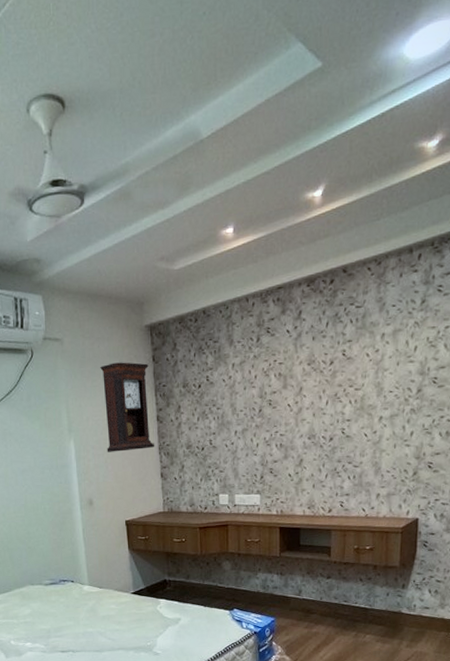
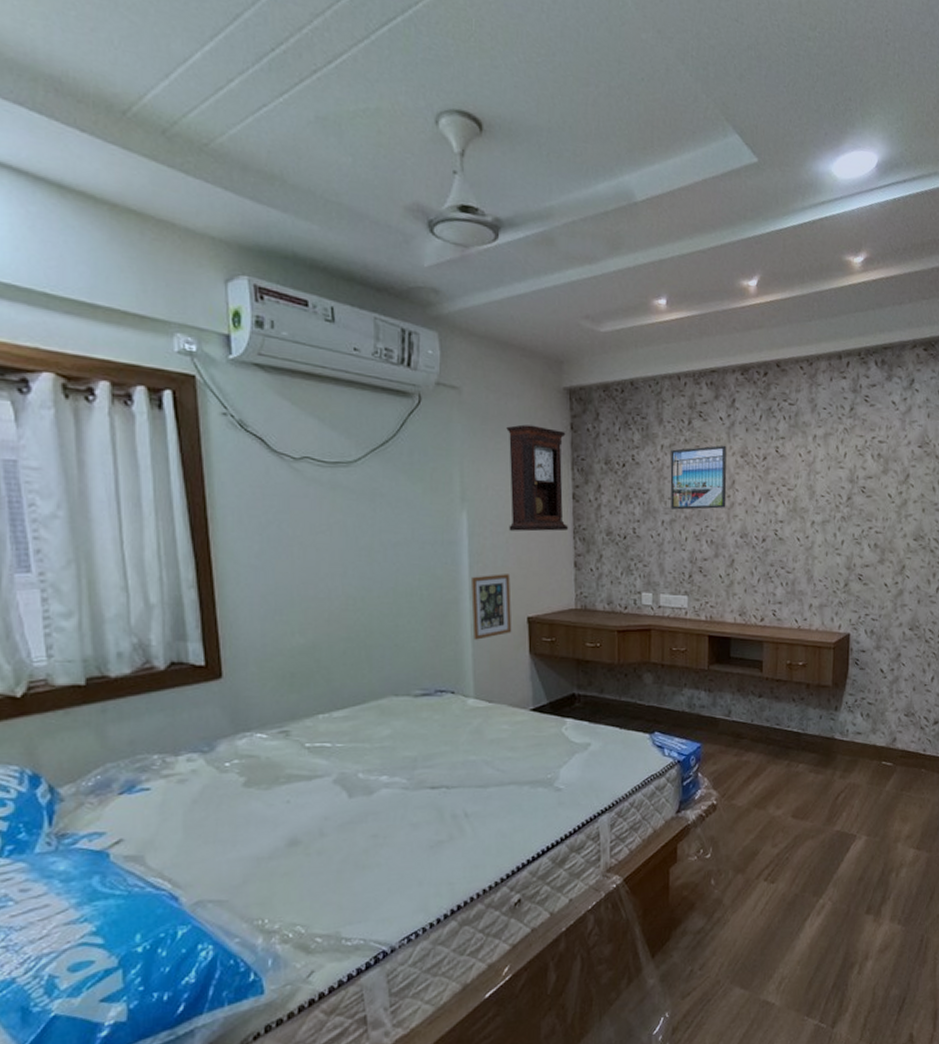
picture frame: none [81,487,114,541] -> present [471,574,512,640]
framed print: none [241,355,295,420] -> present [670,445,727,510]

